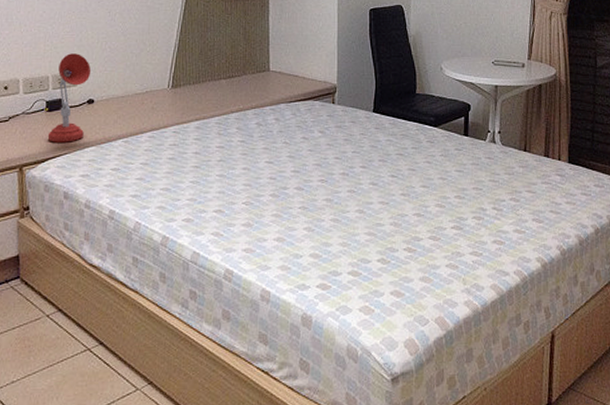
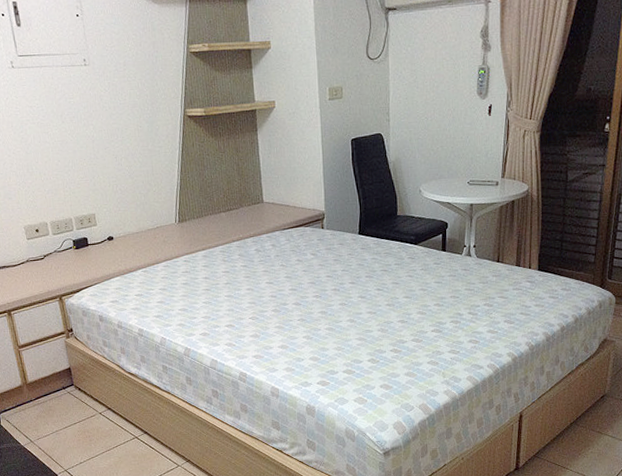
desk lamp: present [47,53,91,142] -> none [78,197,109,275]

